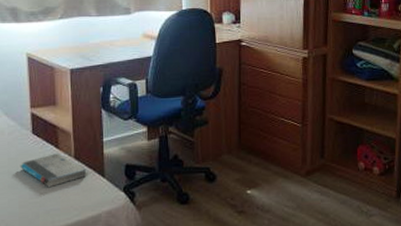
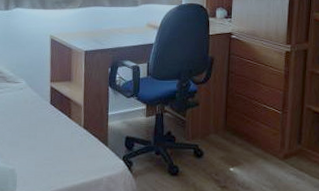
book: present [19,153,86,188] -> none [38,123,92,152]

